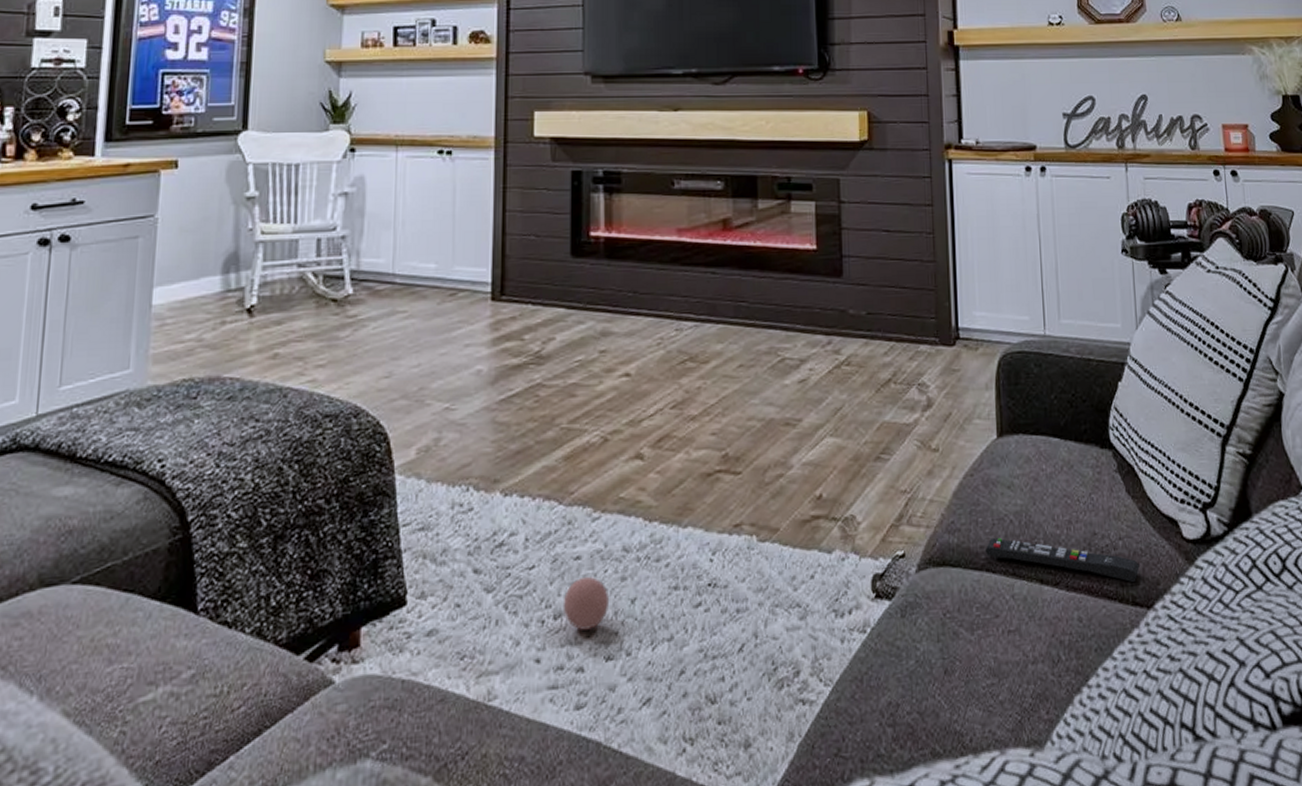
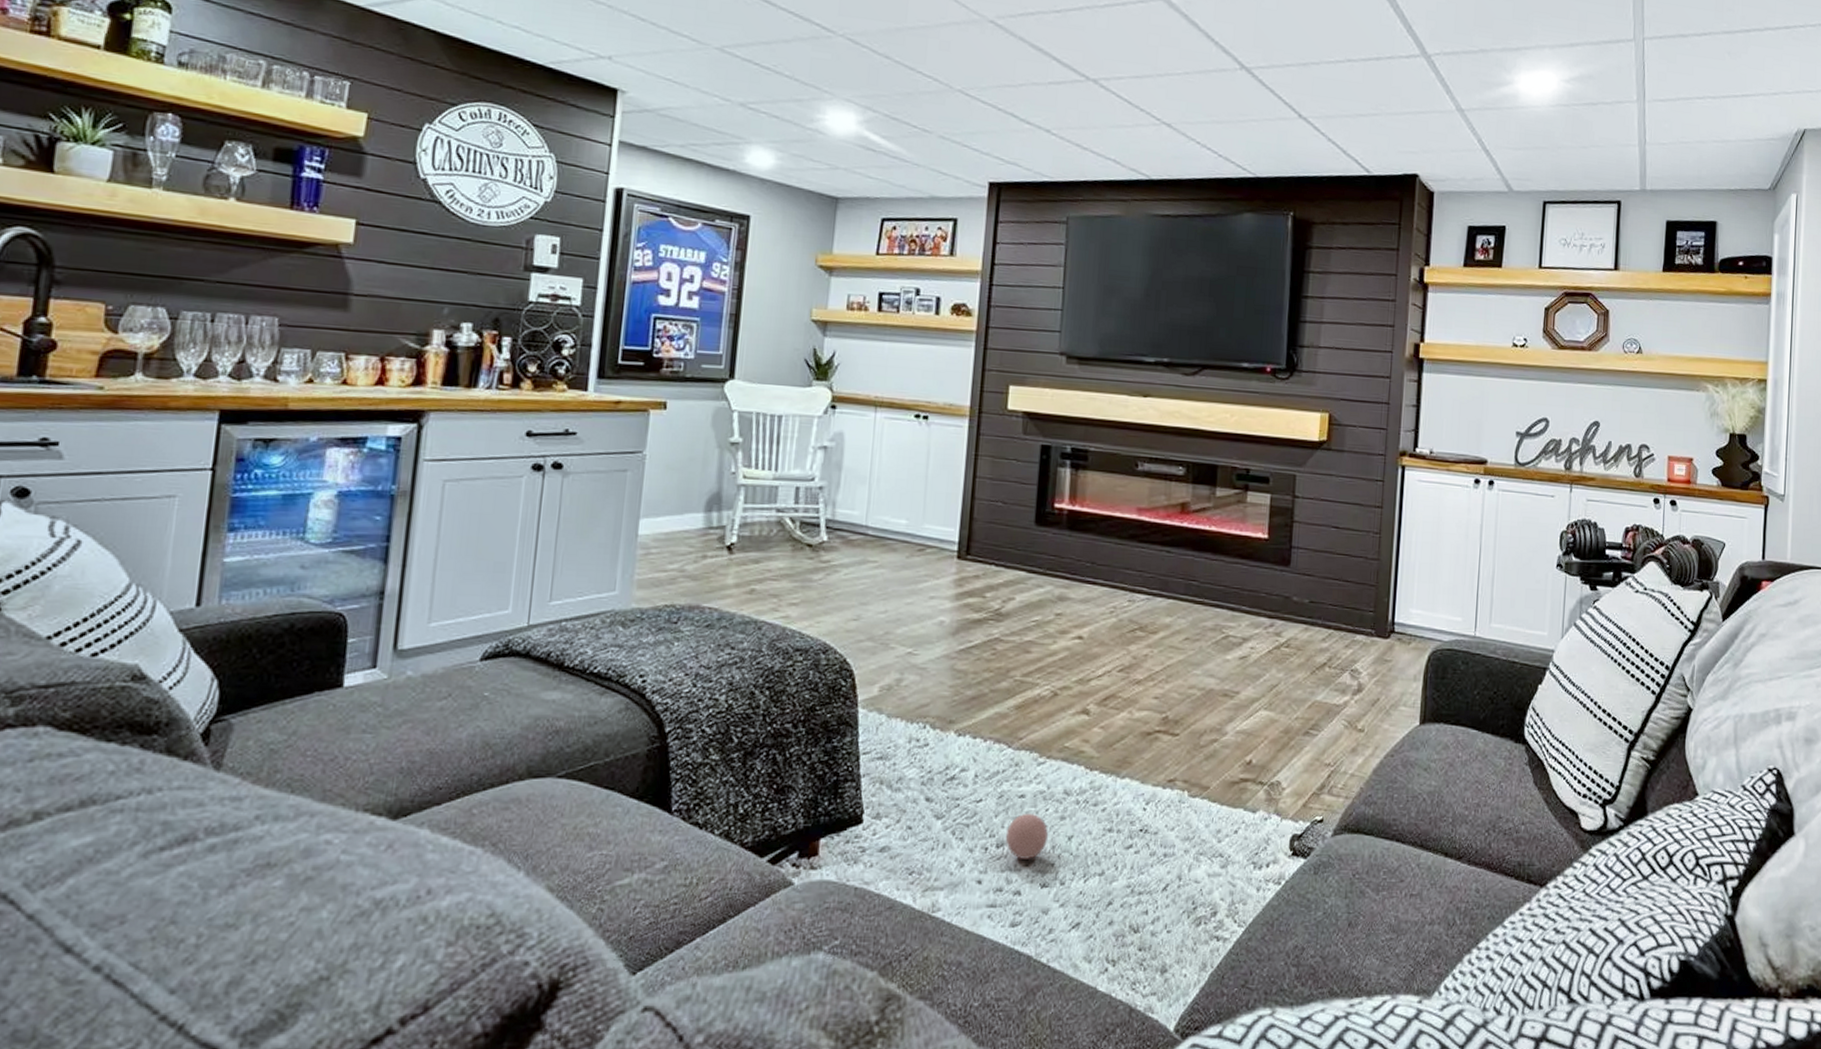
remote control: present [985,537,1140,583] -> none [1397,812,1538,864]

